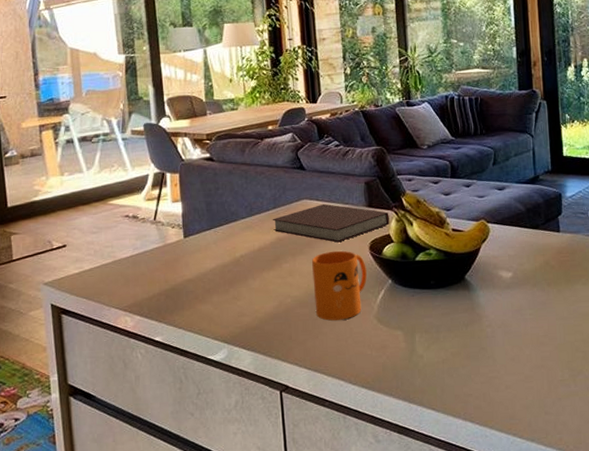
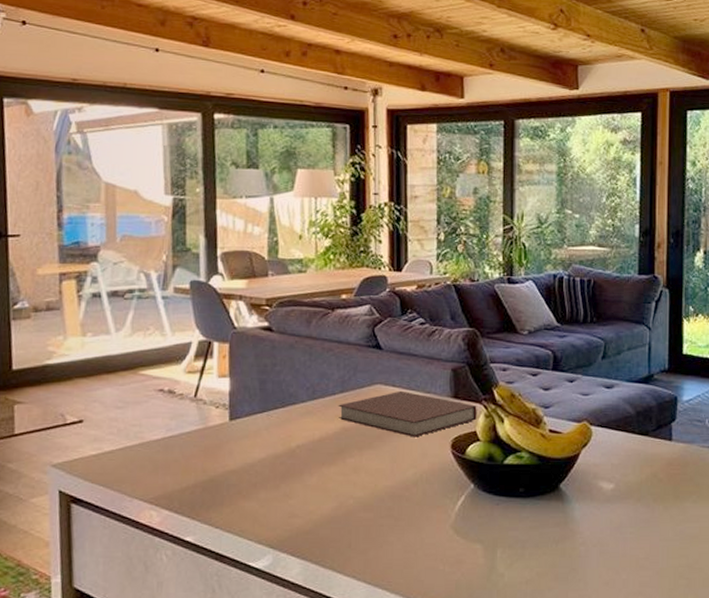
mug: present [312,250,367,321] -> none [381,446,446,528]

